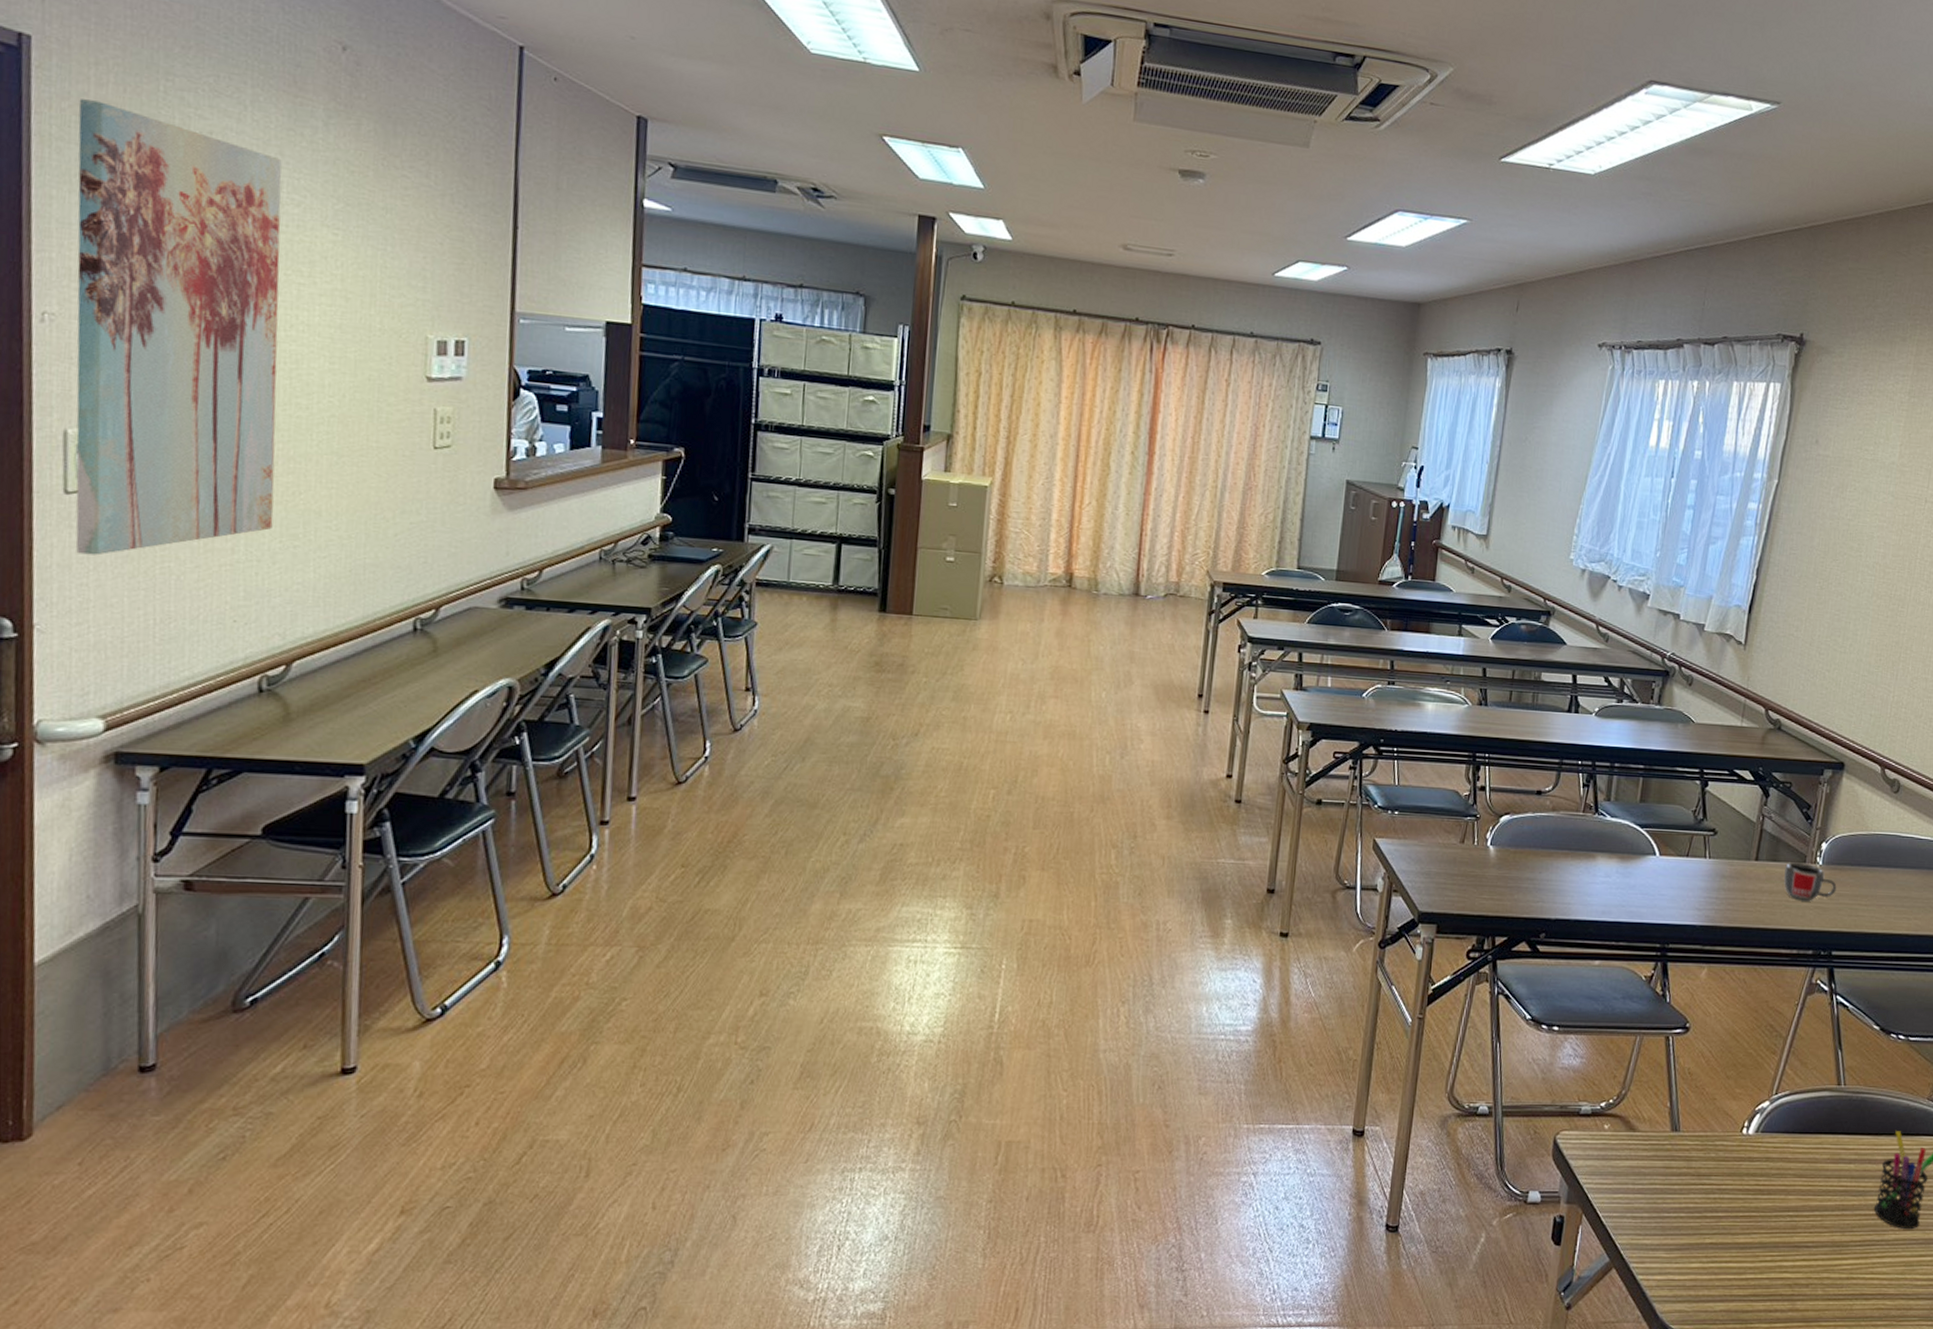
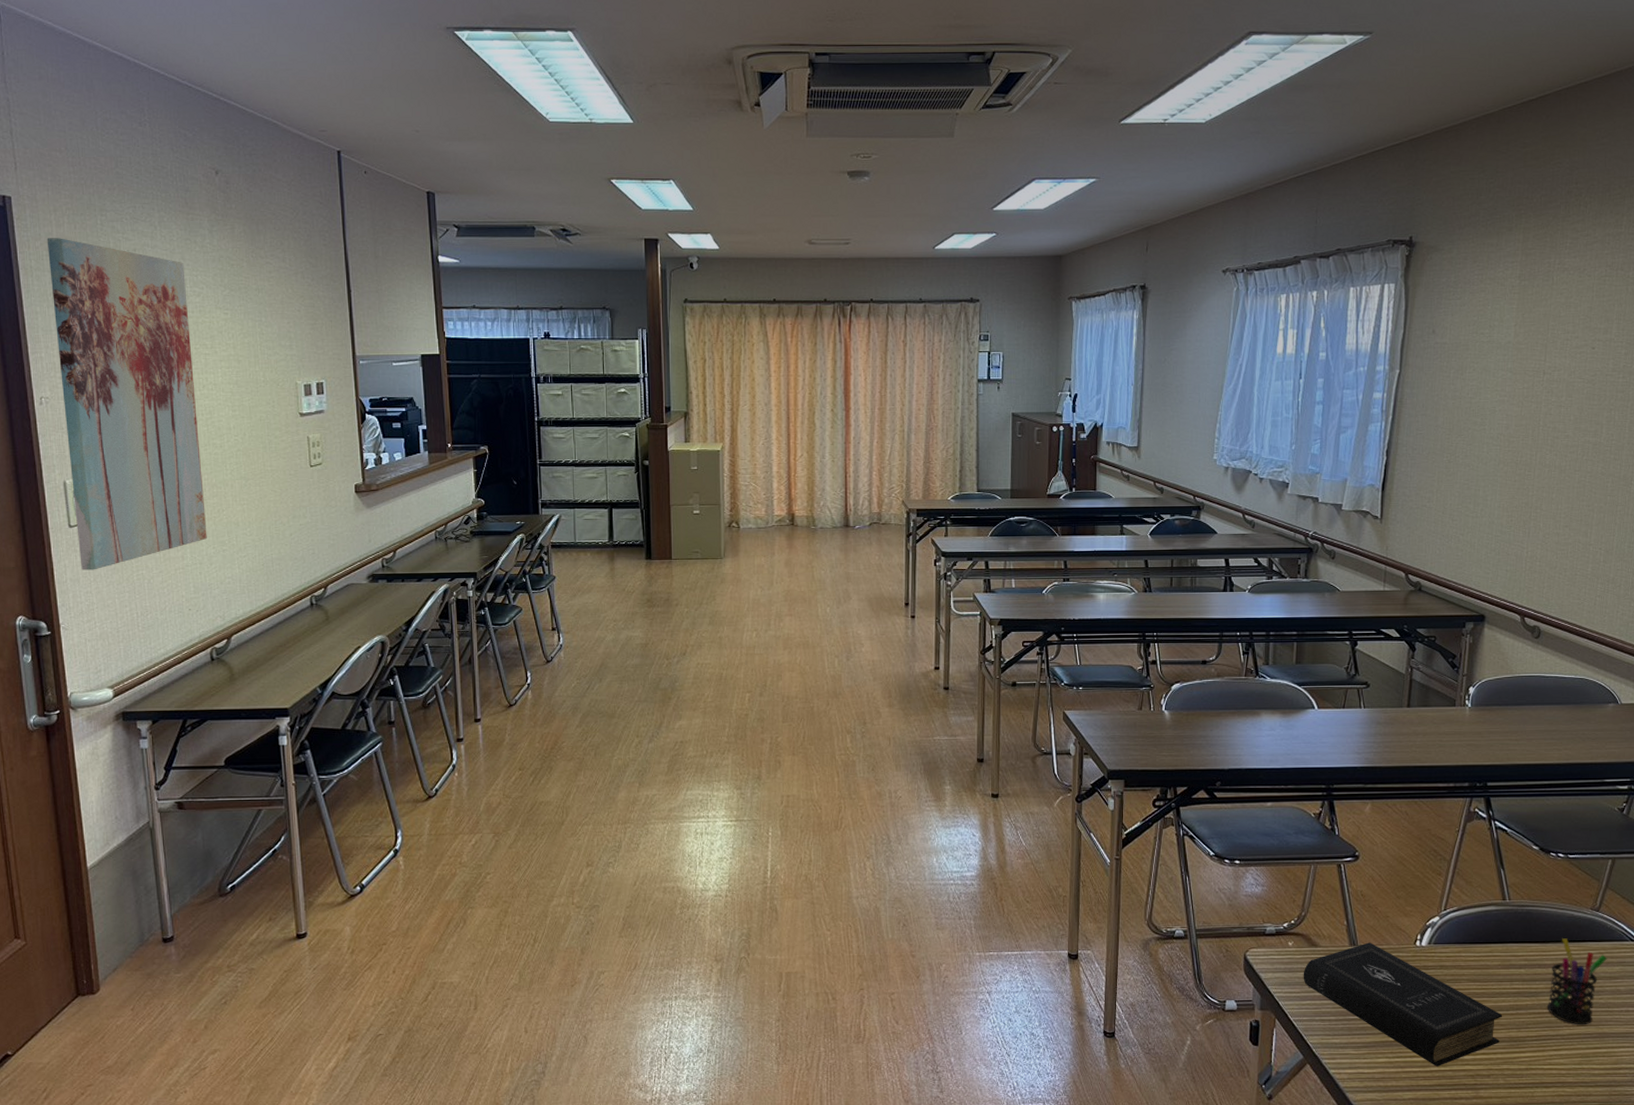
book: none [1617,1128,1828,1274] -> present [1303,942,1503,1067]
mug: present [1784,862,1837,901] -> none [1436,706,1487,740]

